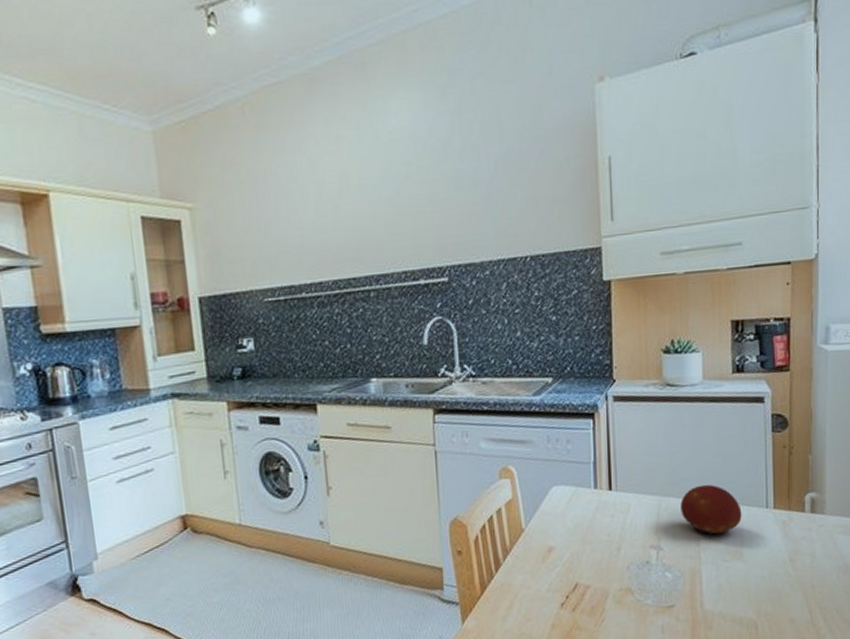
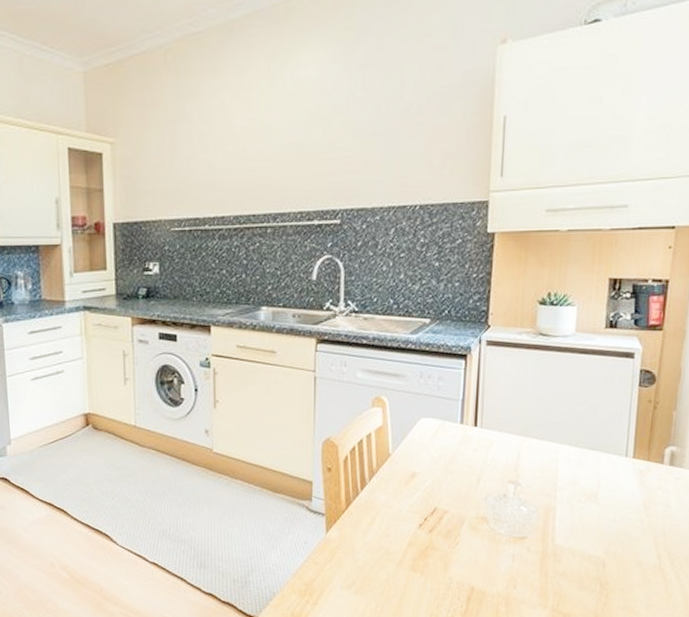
fruit: present [680,484,742,536] -> none [541,429,601,477]

